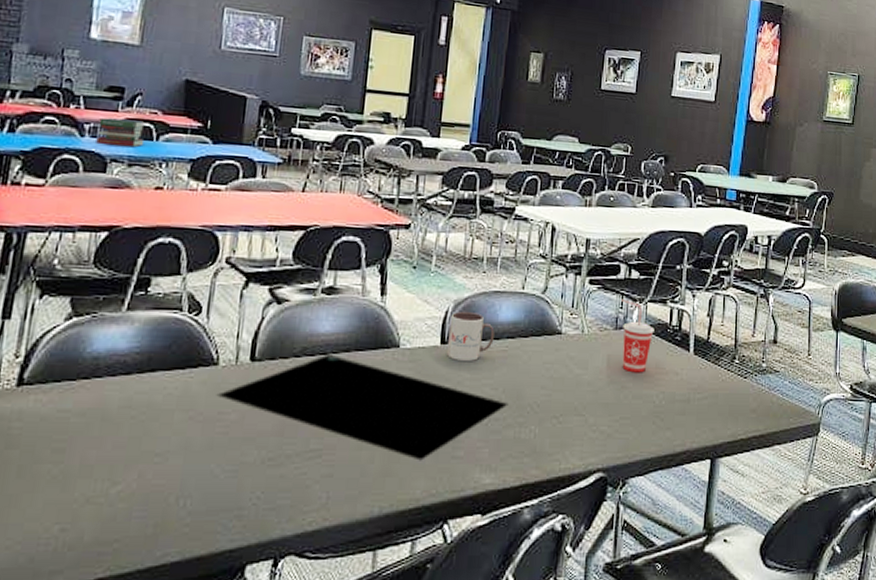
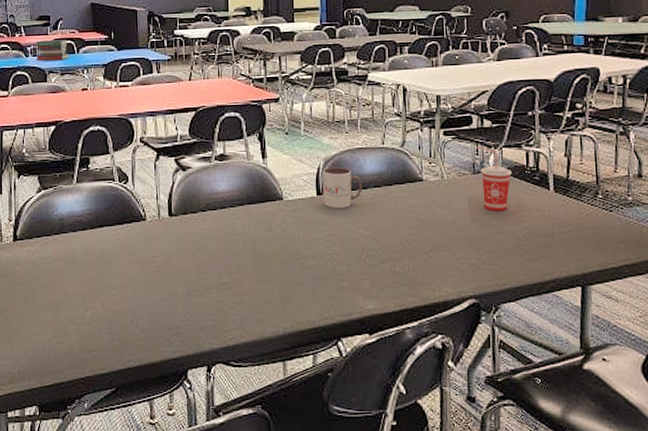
postcard: present [216,354,509,461] -> none [148,207,382,291]

